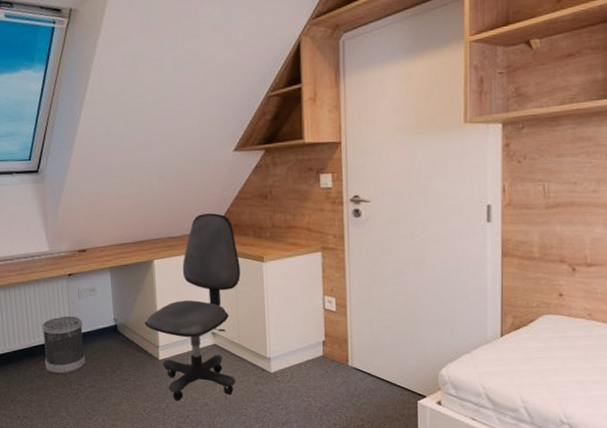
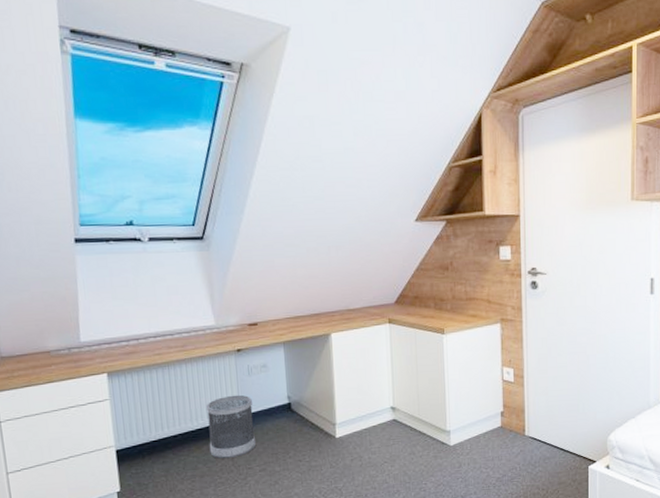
office chair: present [144,213,241,401] -> none [320,285,421,480]

